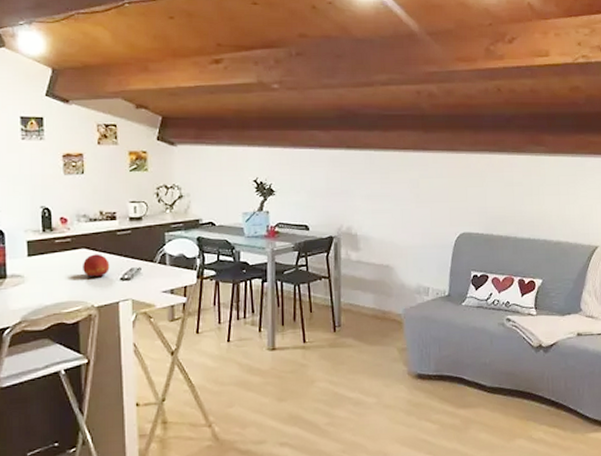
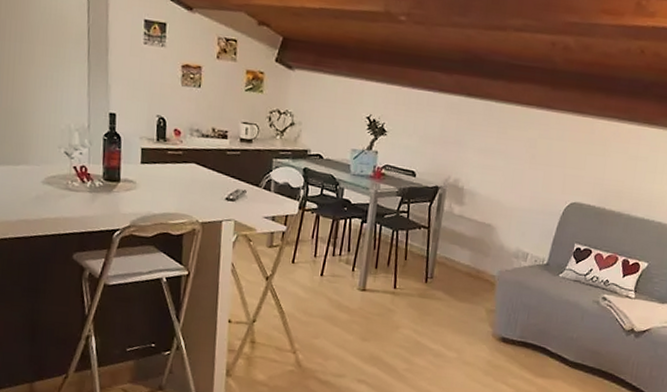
fruit: present [83,254,110,277] -> none [191,170,217,194]

